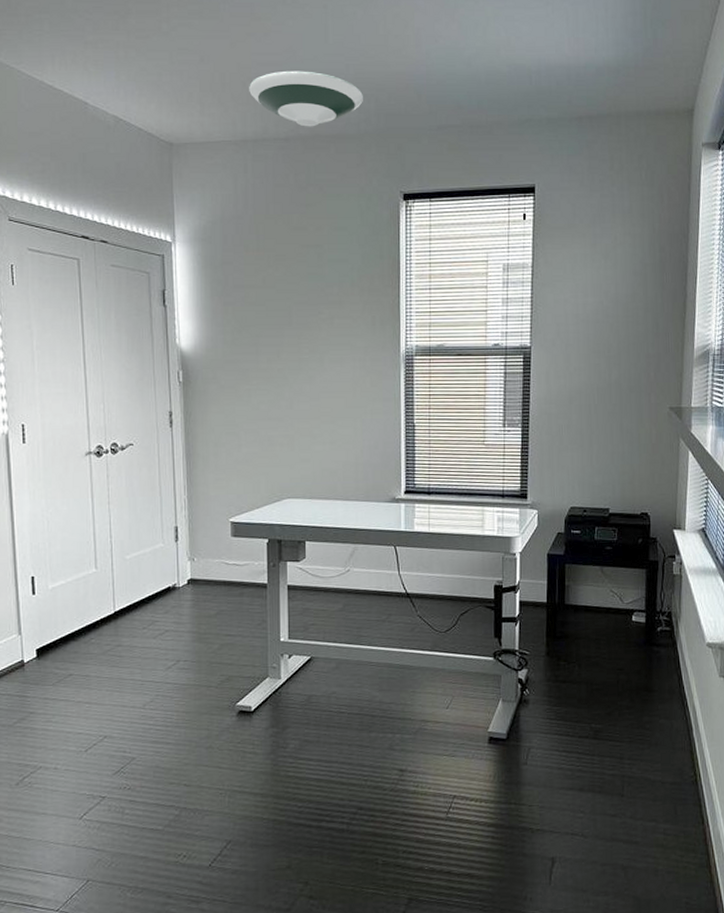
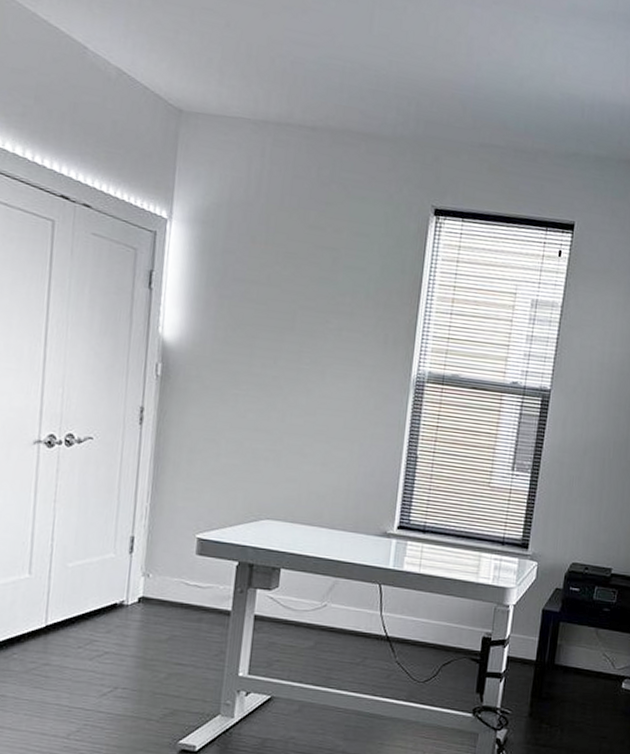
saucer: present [249,70,364,127] -> none [277,53,405,121]

